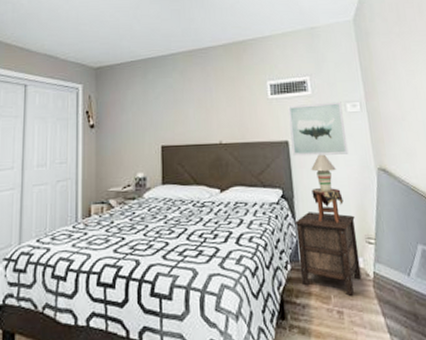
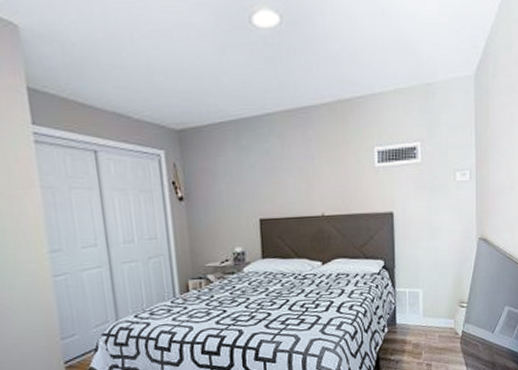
wall art: present [287,101,349,157] -> none [394,170,452,228]
nightstand: present [294,211,362,296] -> none [394,280,451,351]
table lamp: present [311,154,344,223] -> none [411,225,442,290]

